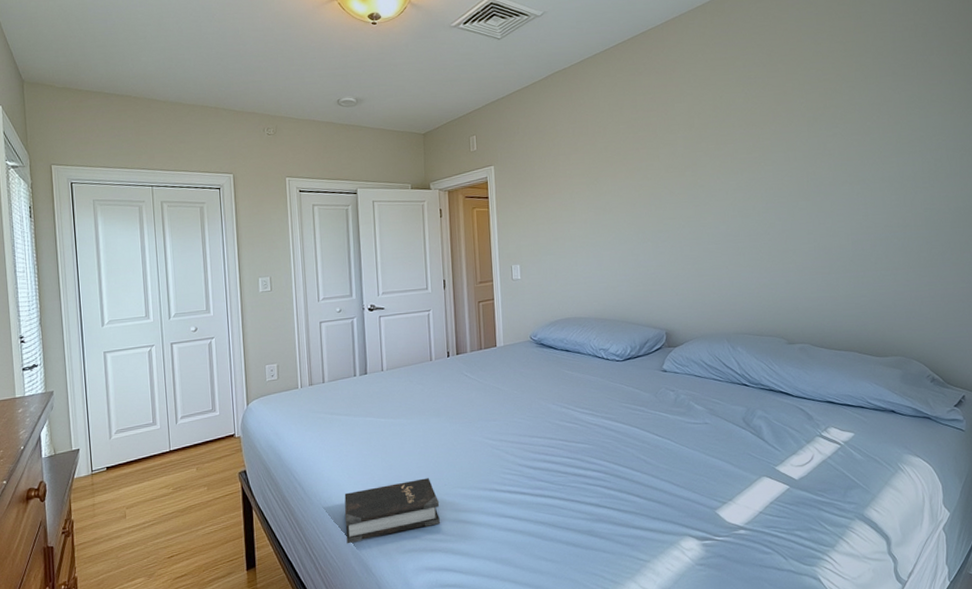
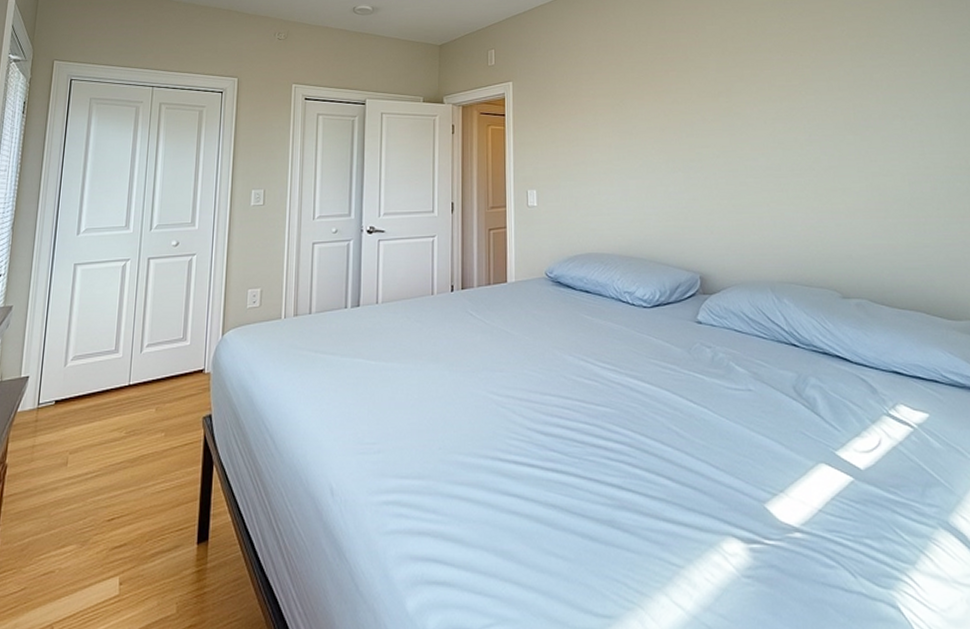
hardback book: present [344,478,440,544] -> none [318,438,432,518]

